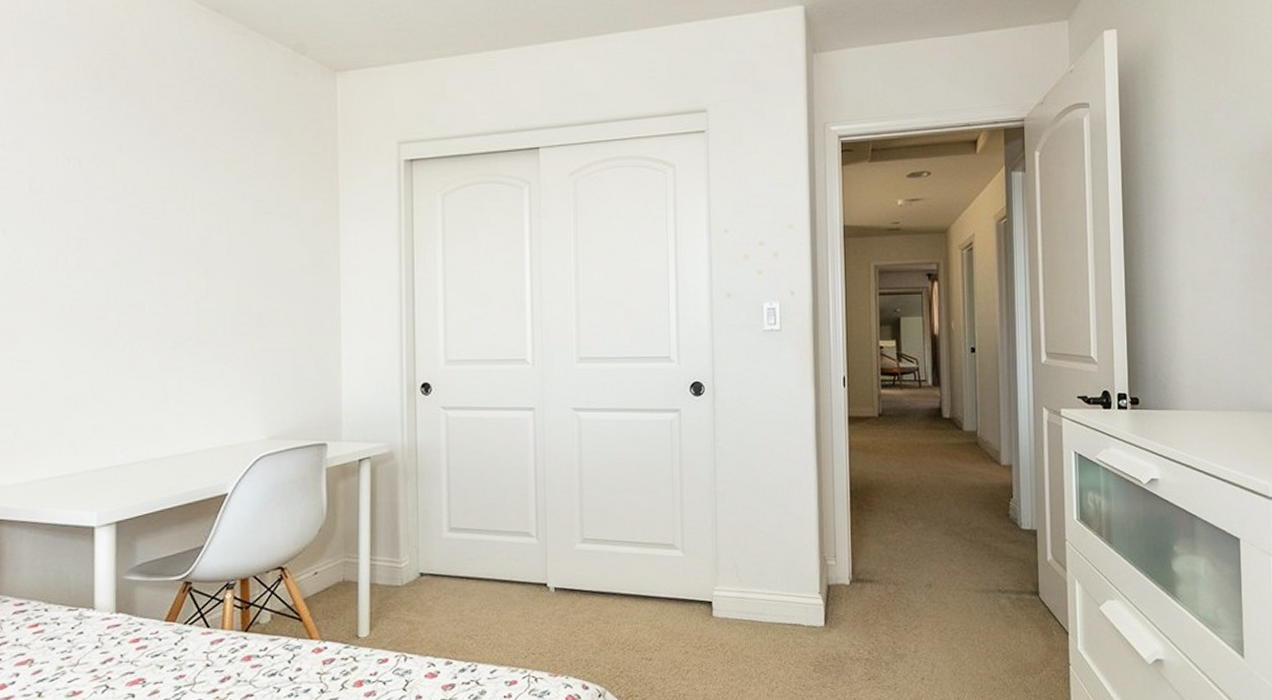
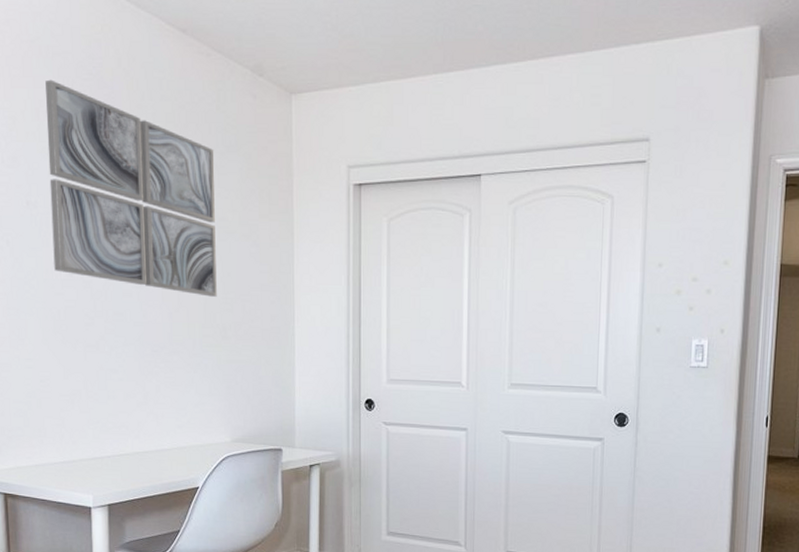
wall art: none [57,60,252,282] -> present [45,79,217,297]

